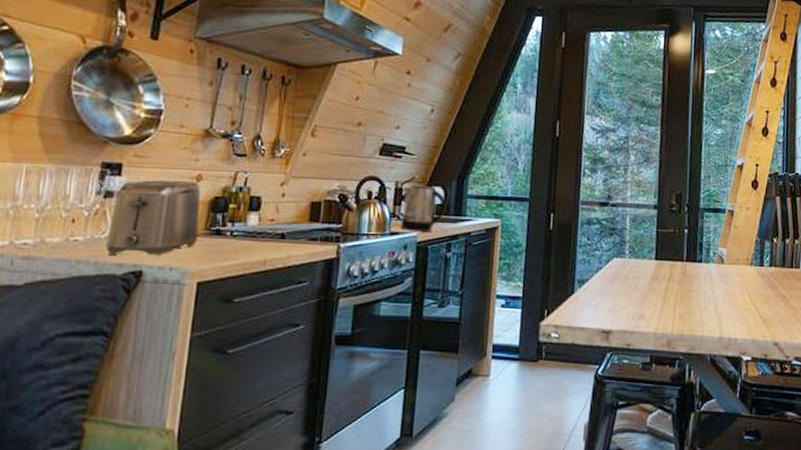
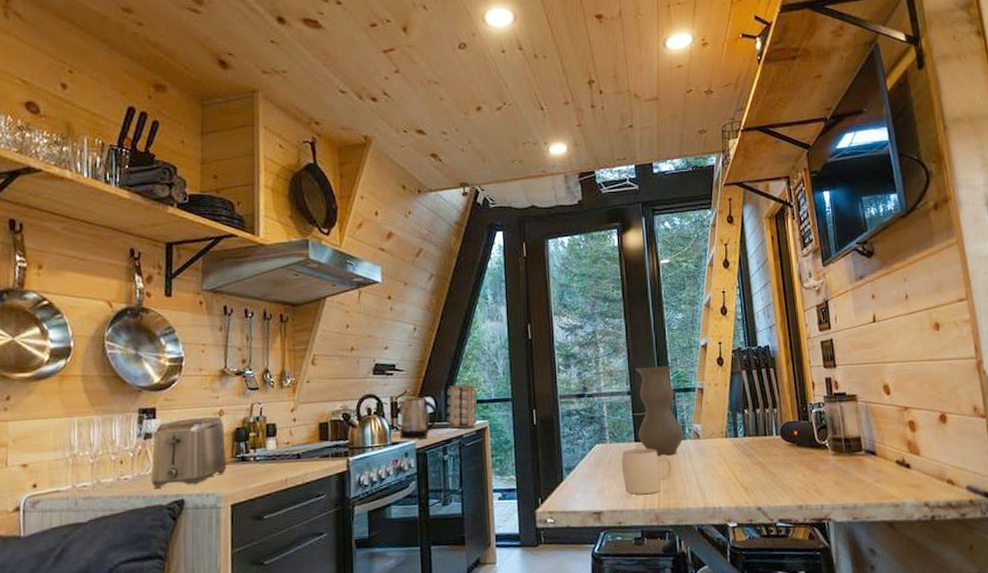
spice rack: none [455,170,493,227] -> present [446,378,477,429]
mug: none [638,267,692,318] -> present [622,448,673,495]
vase: none [660,181,708,278] -> present [636,365,684,456]

